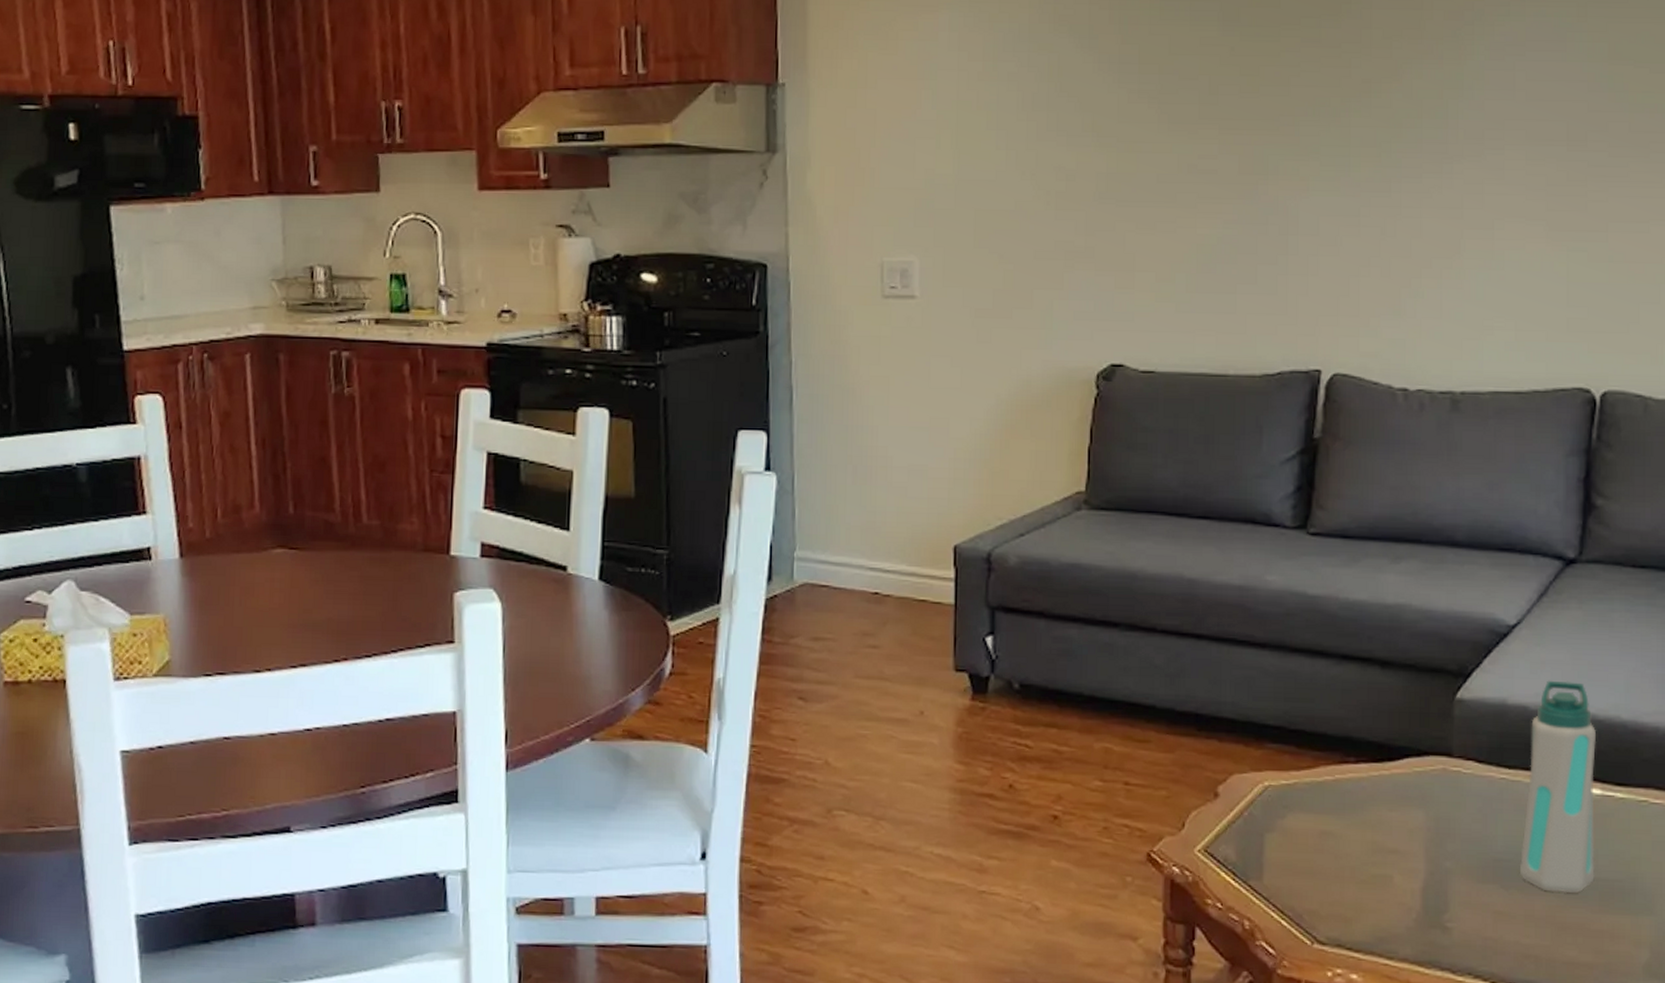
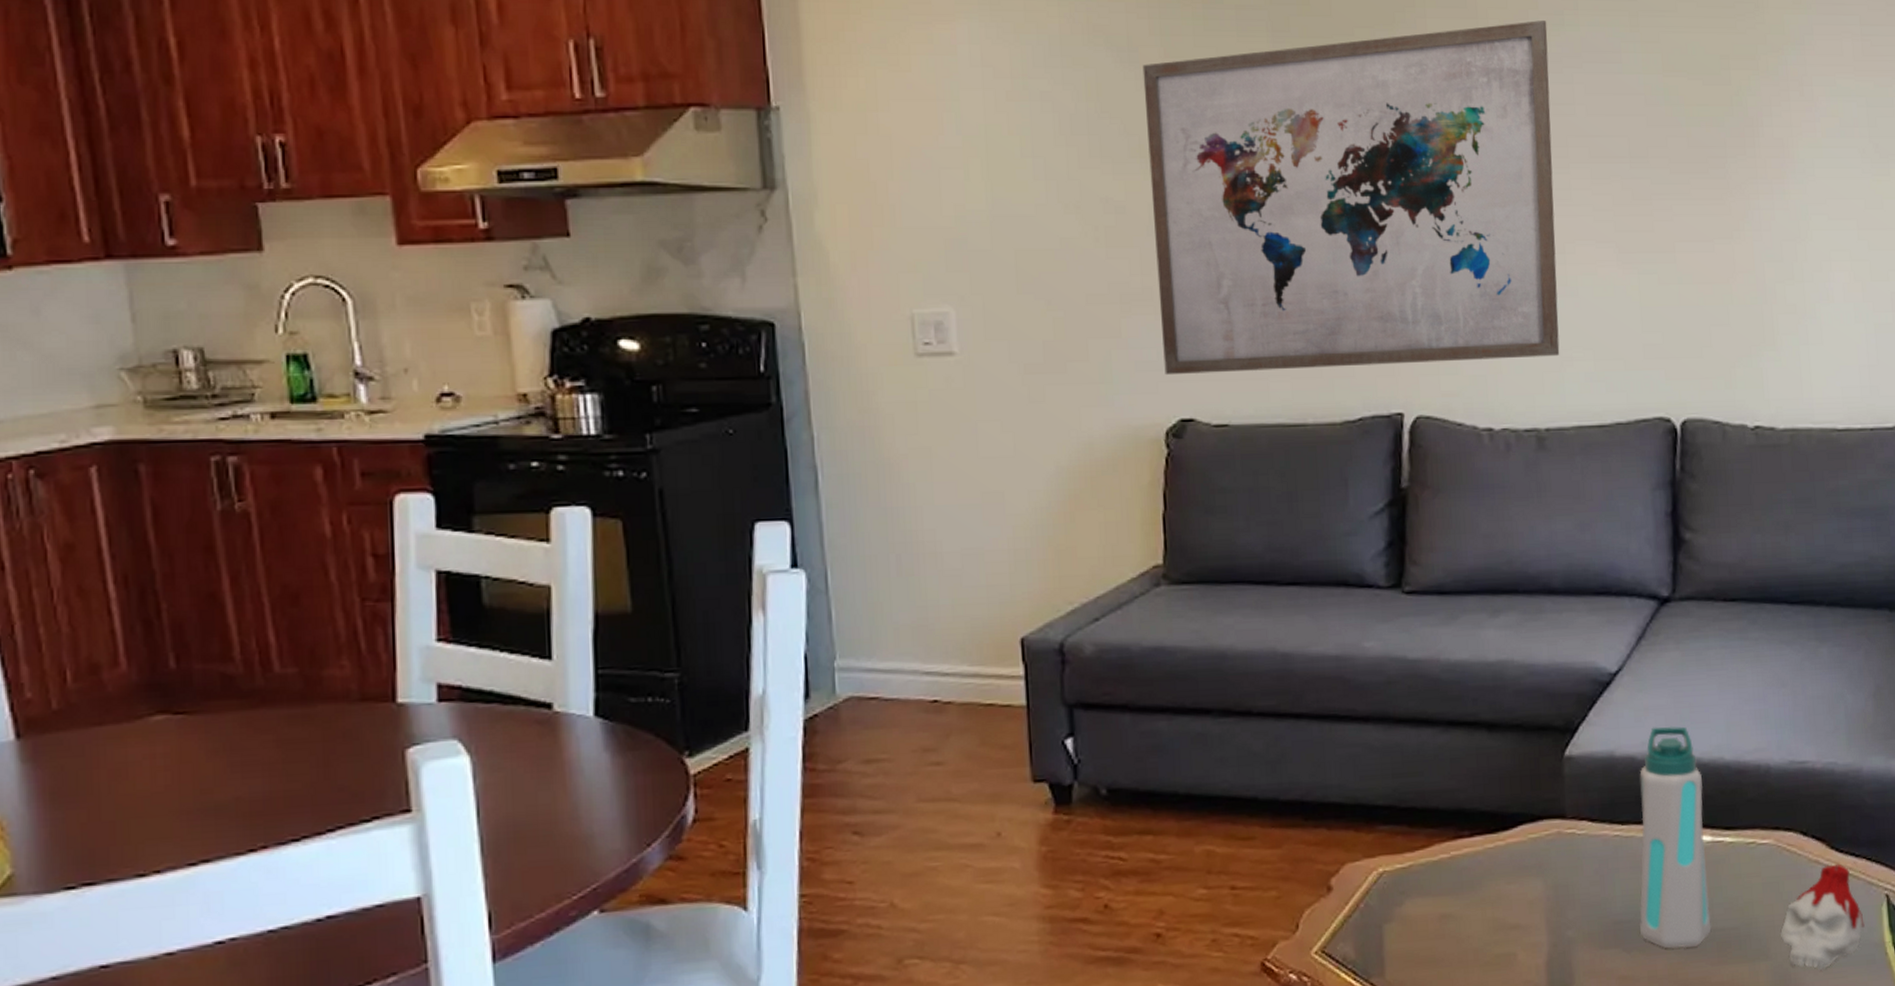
wall art: none [1099,11,1492,325] -> present [1142,20,1560,376]

